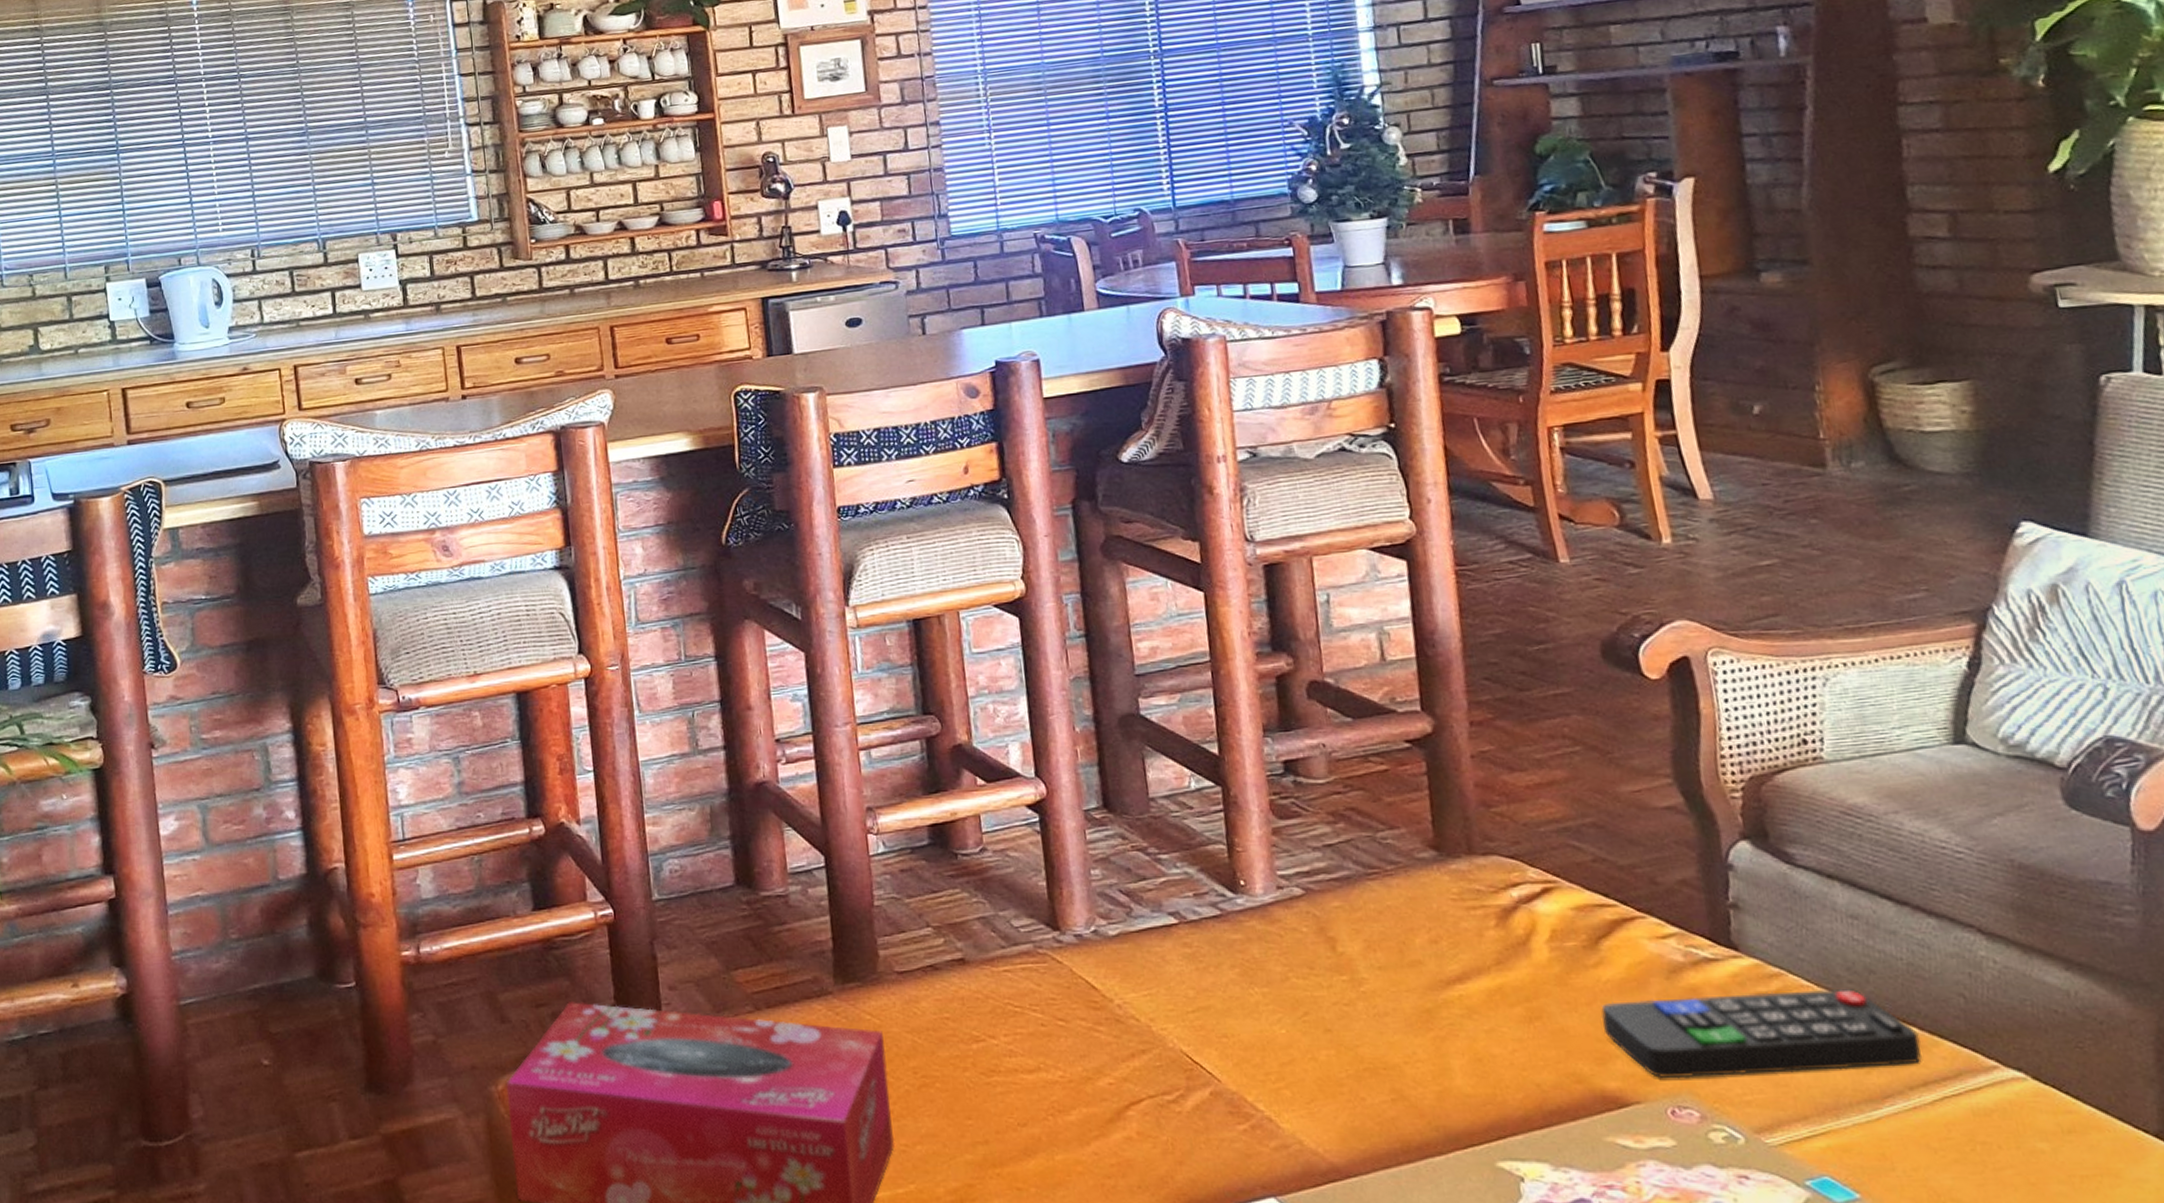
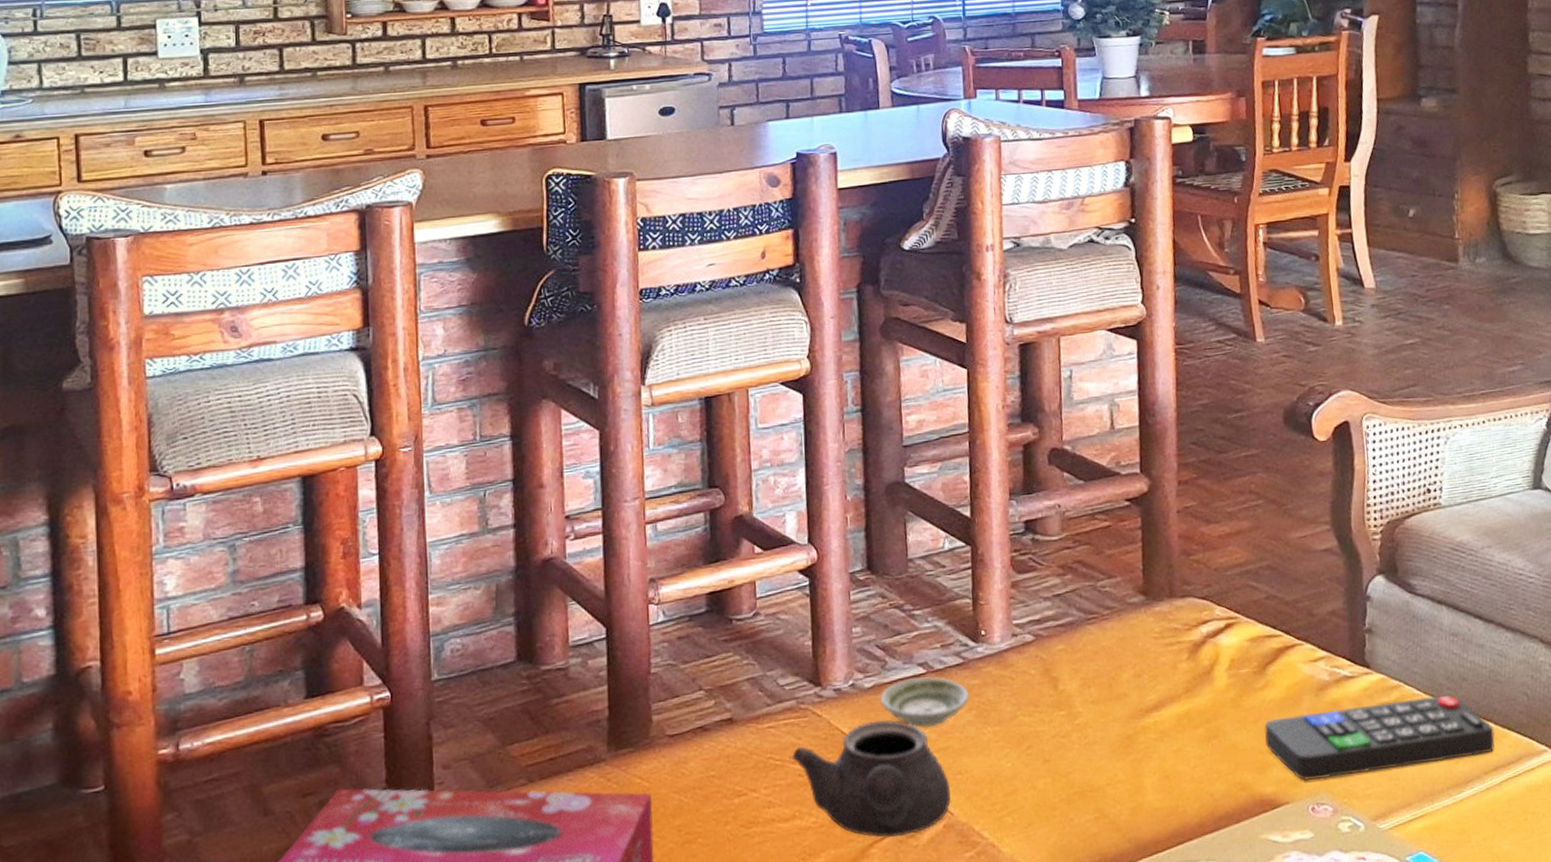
teapot: none [1032,971,1217,1100] -> present [792,720,951,838]
saucer: none [1127,926,1231,984] -> present [880,676,969,728]

